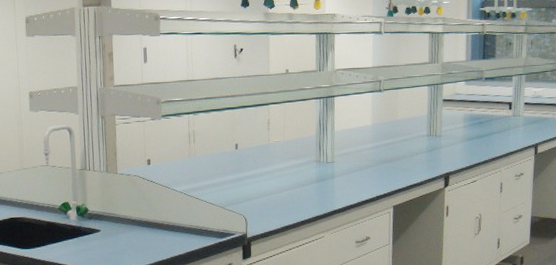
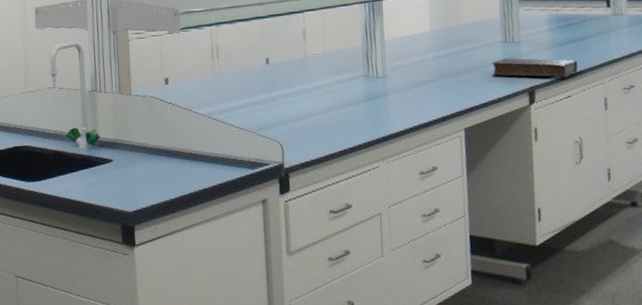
book: none [417,149,484,166] -> present [491,58,578,78]

